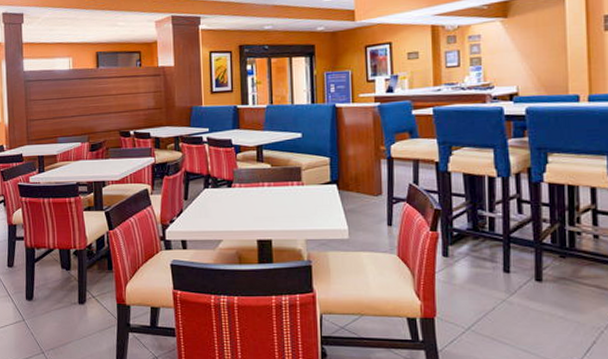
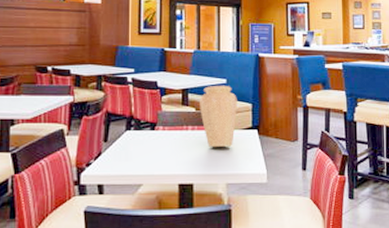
vase: none [275,139,314,204] -> present [200,85,237,148]

